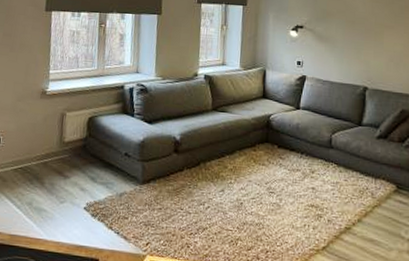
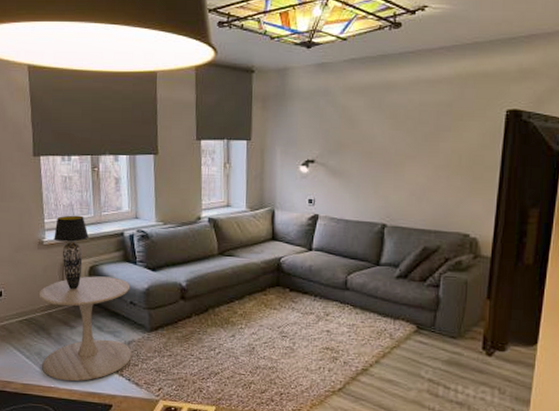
side table: none [32,126,127,234] -> present [38,276,132,382]
table lamp: none [57,67,91,139] -> present [54,215,89,289]

